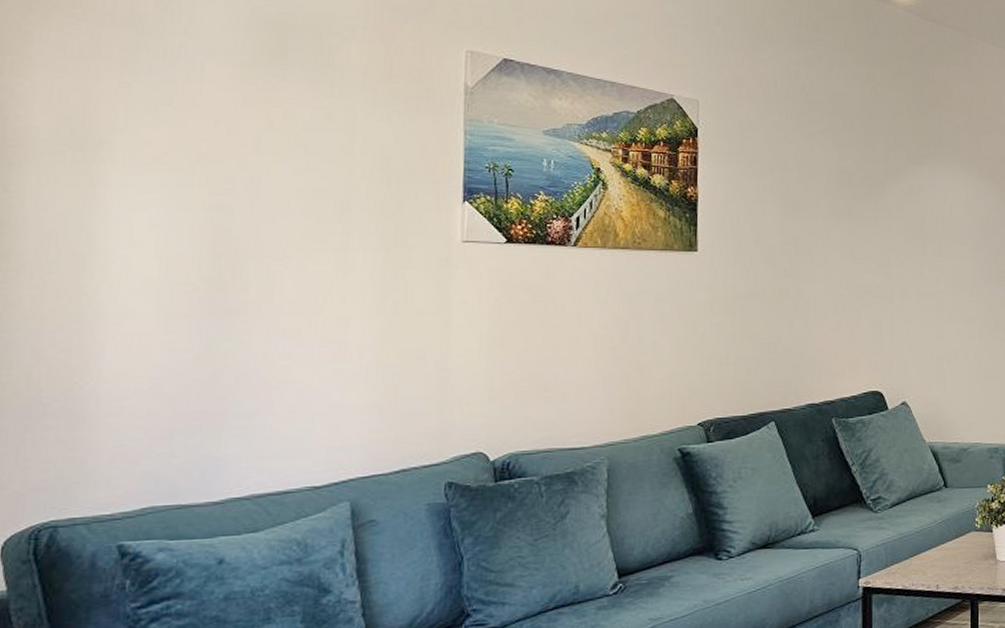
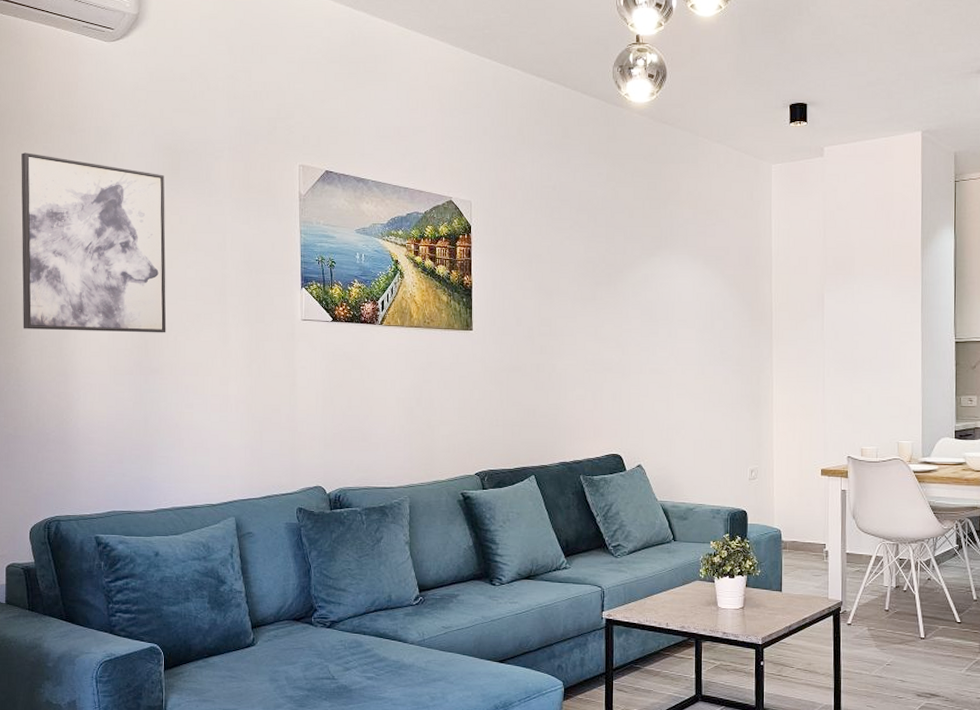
wall art: none [12,20,264,262] -> present [21,152,167,333]

